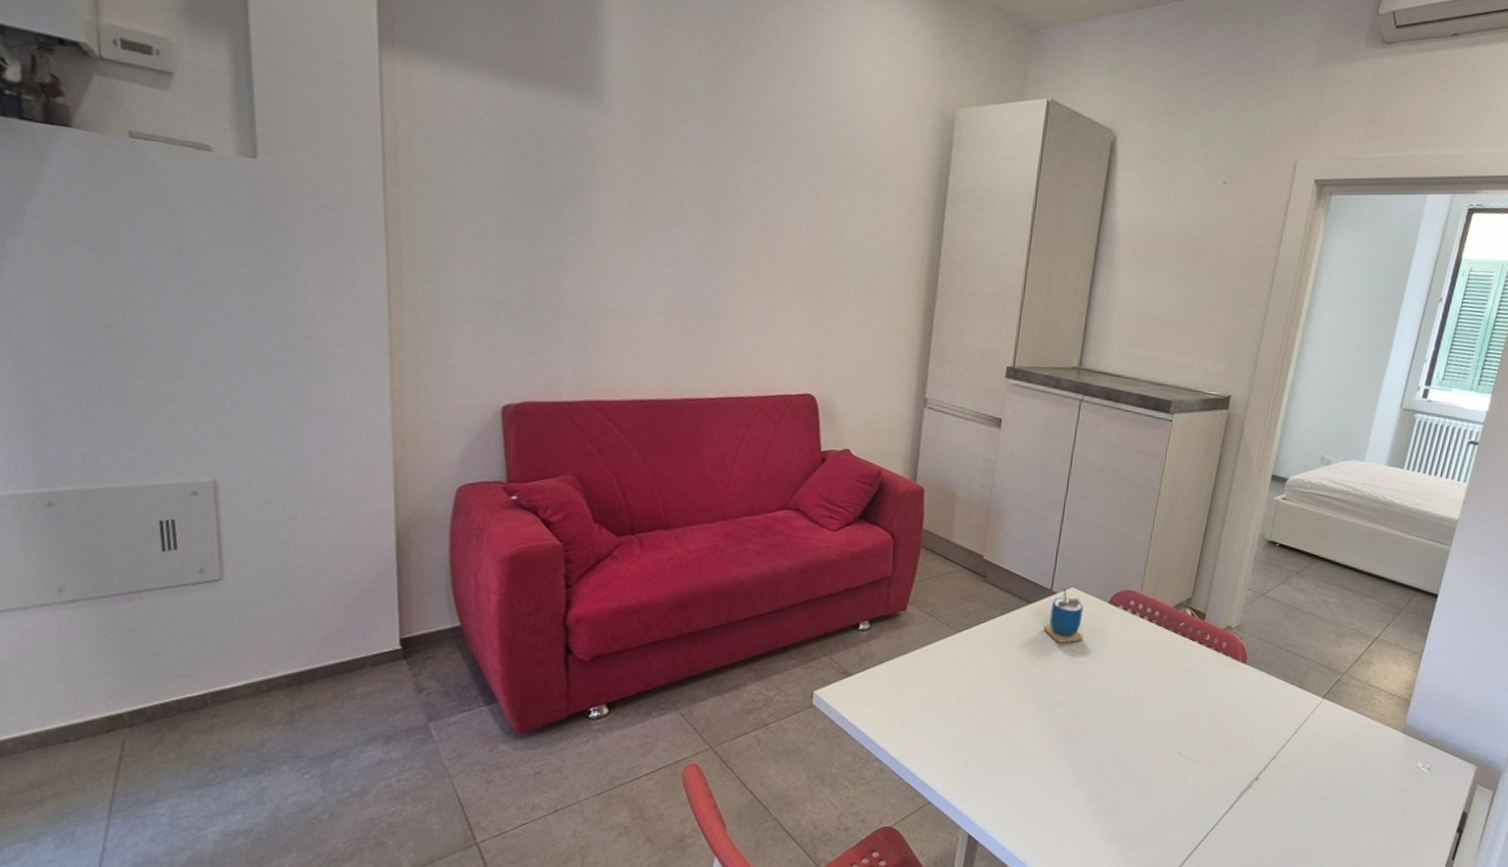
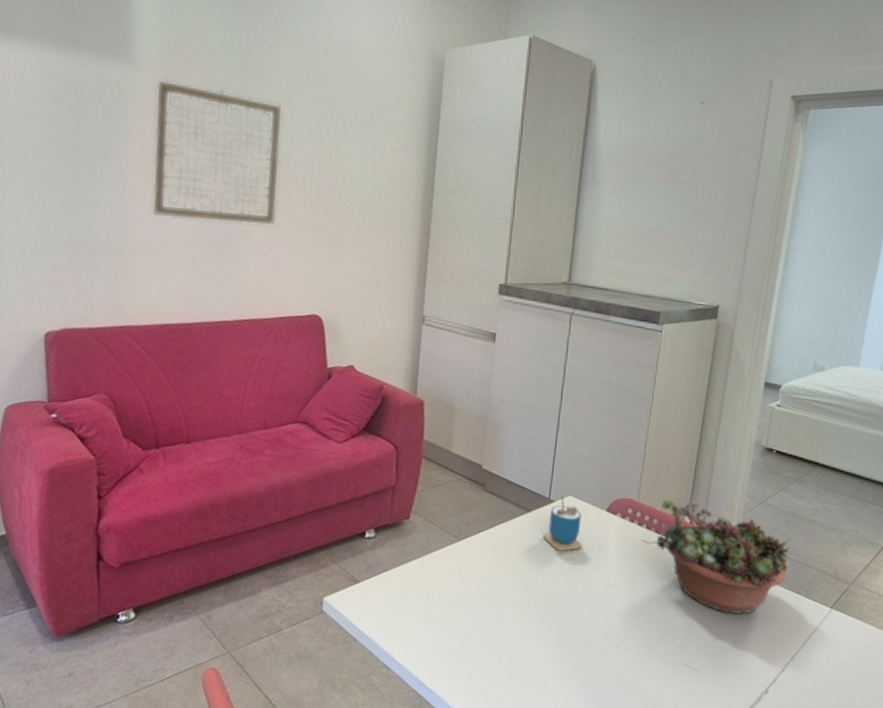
wall art: none [625,124,776,294] -> present [151,79,284,225]
succulent planter: none [1143,592,1290,705] -> present [642,499,792,615]

